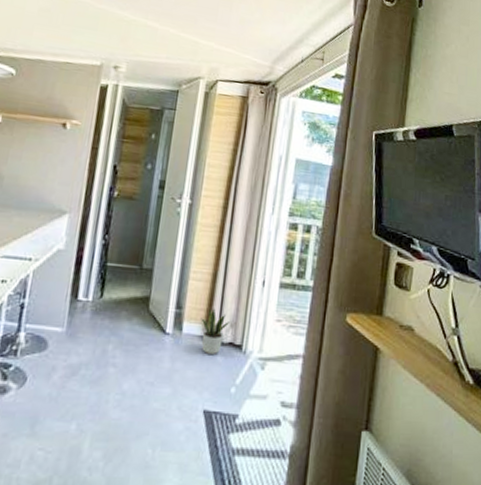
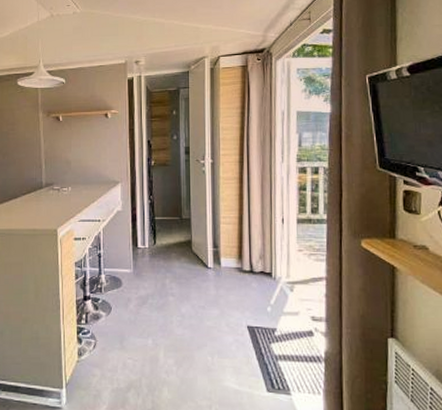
potted plant: present [201,308,231,354] -> none [234,245,259,281]

